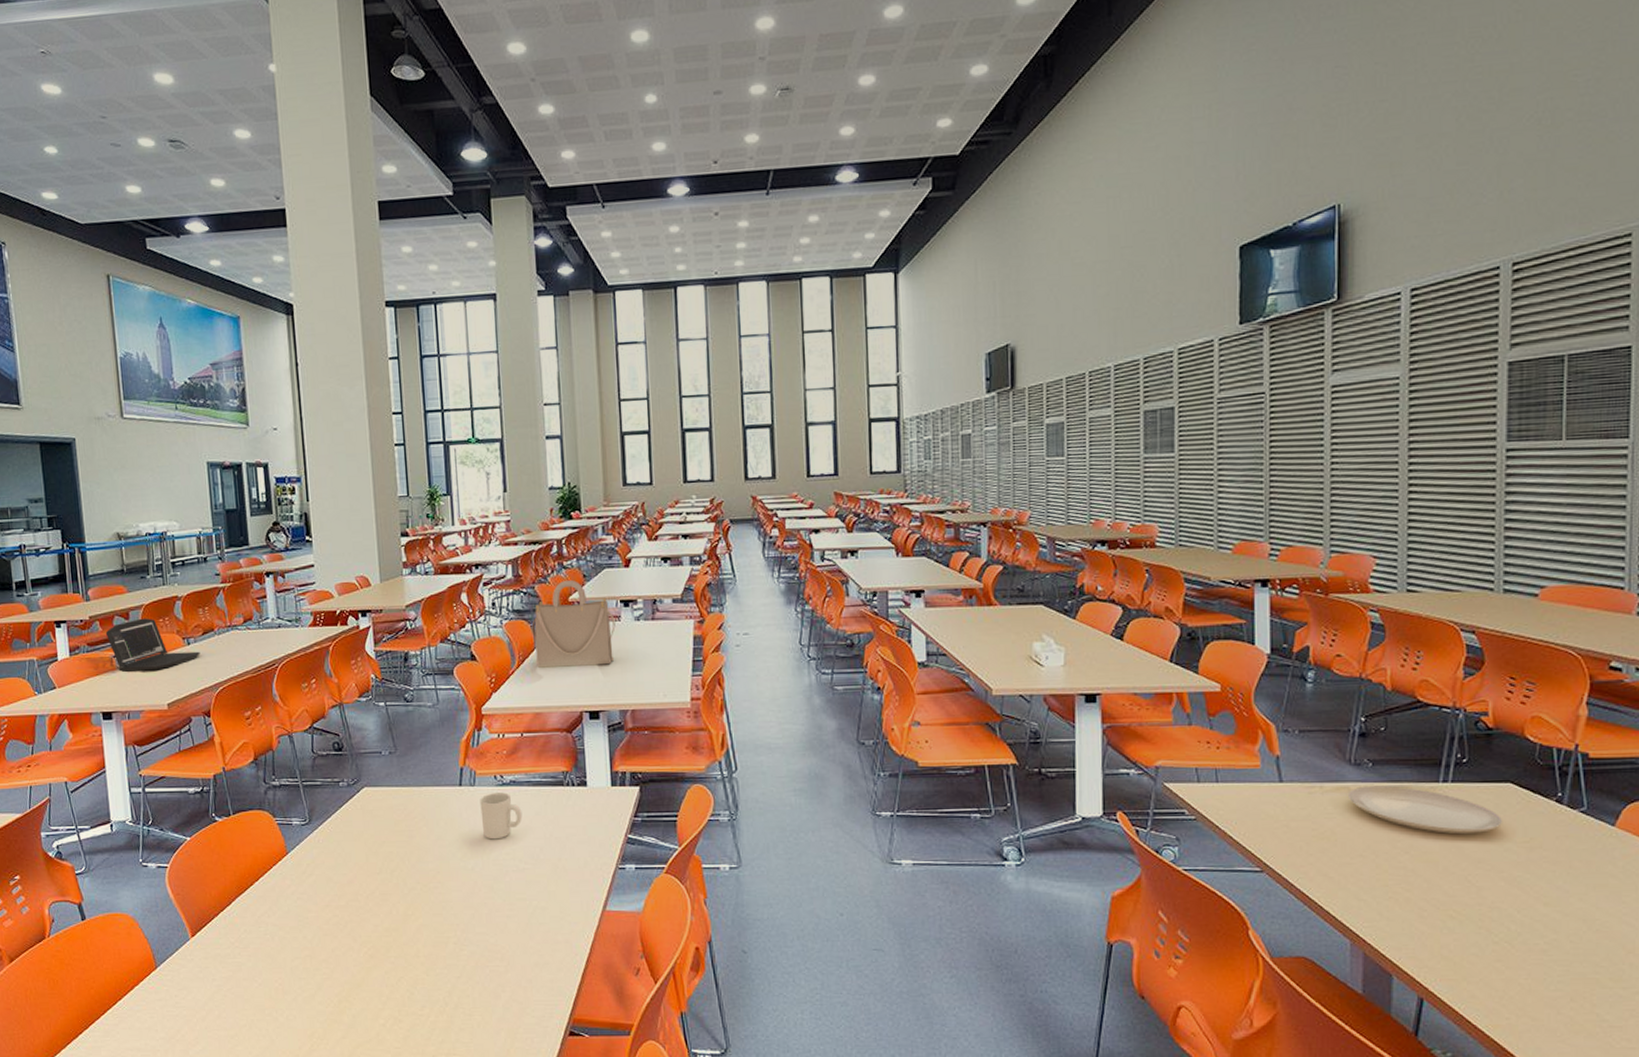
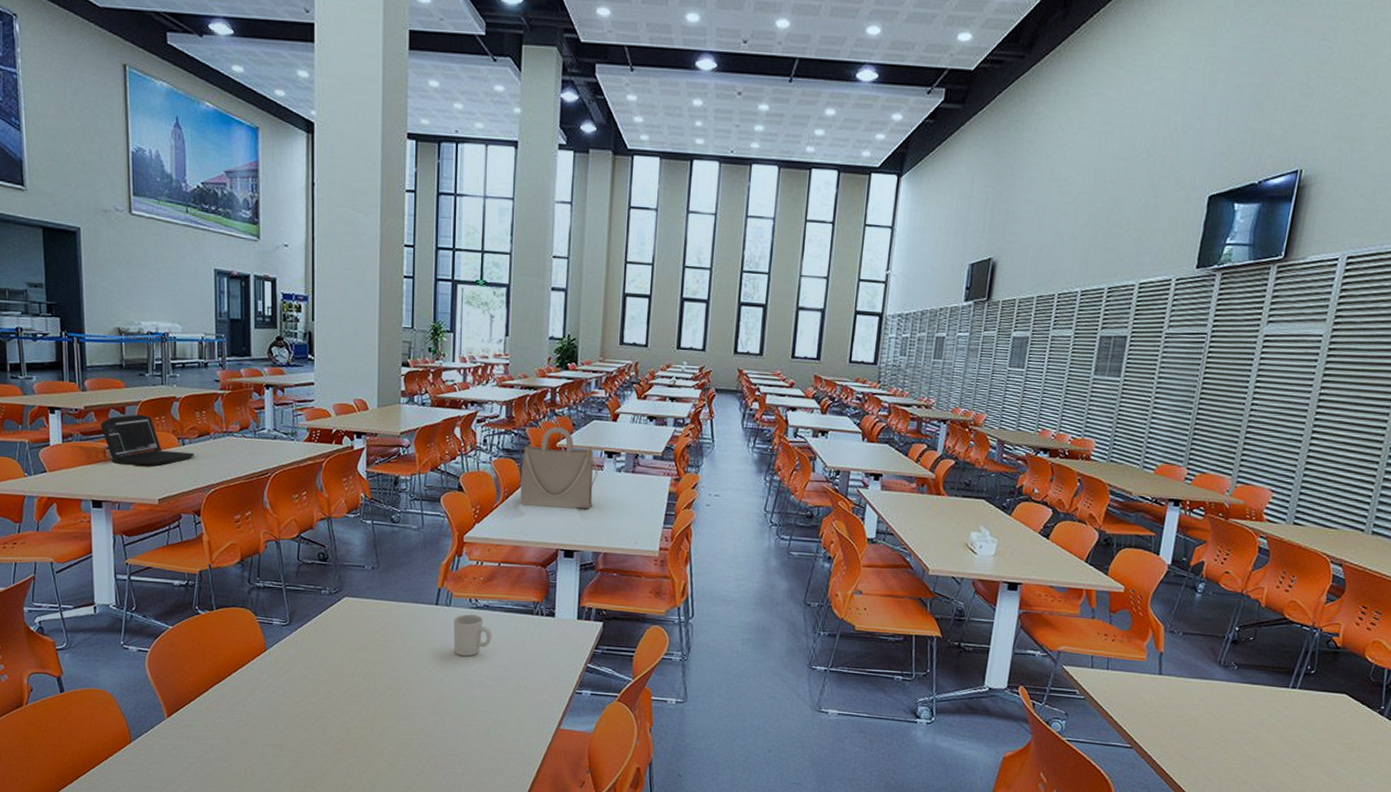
plate: present [1347,785,1503,835] -> none [1212,685,1334,733]

